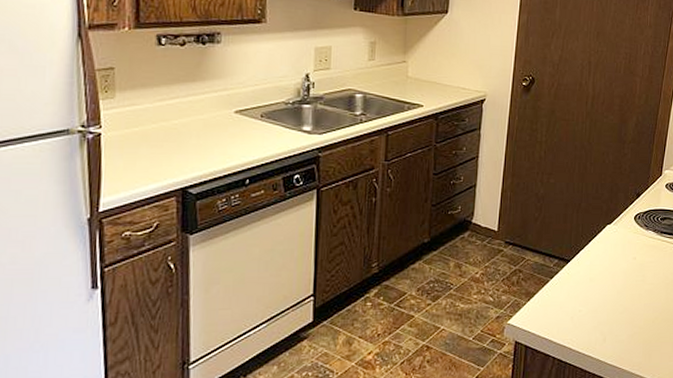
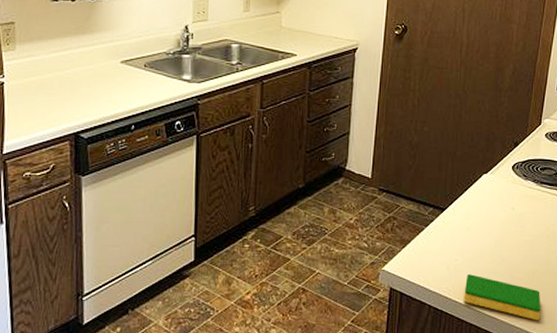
dish sponge: none [587,324,660,368] -> present [464,274,541,321]

